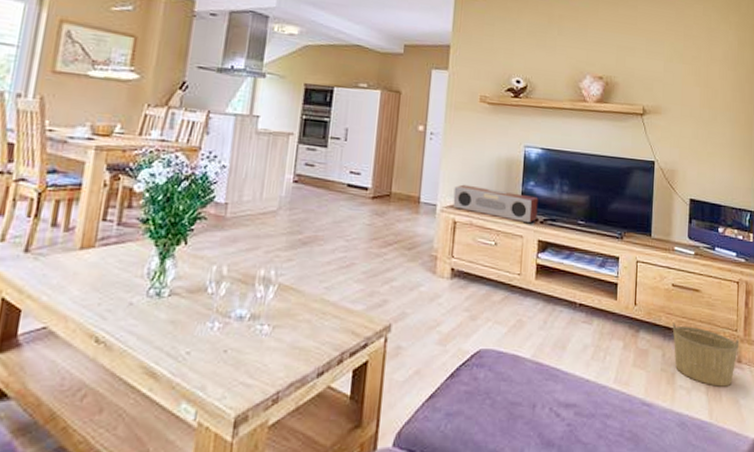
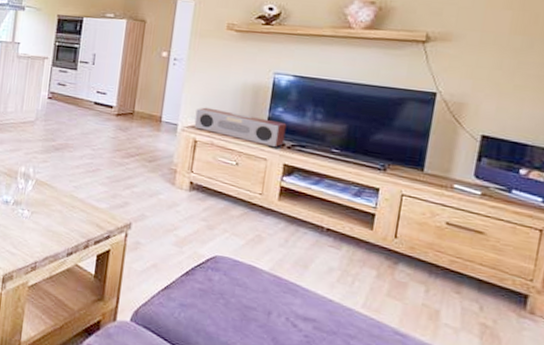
basket: present [672,322,740,387] -> none [441,260,535,336]

